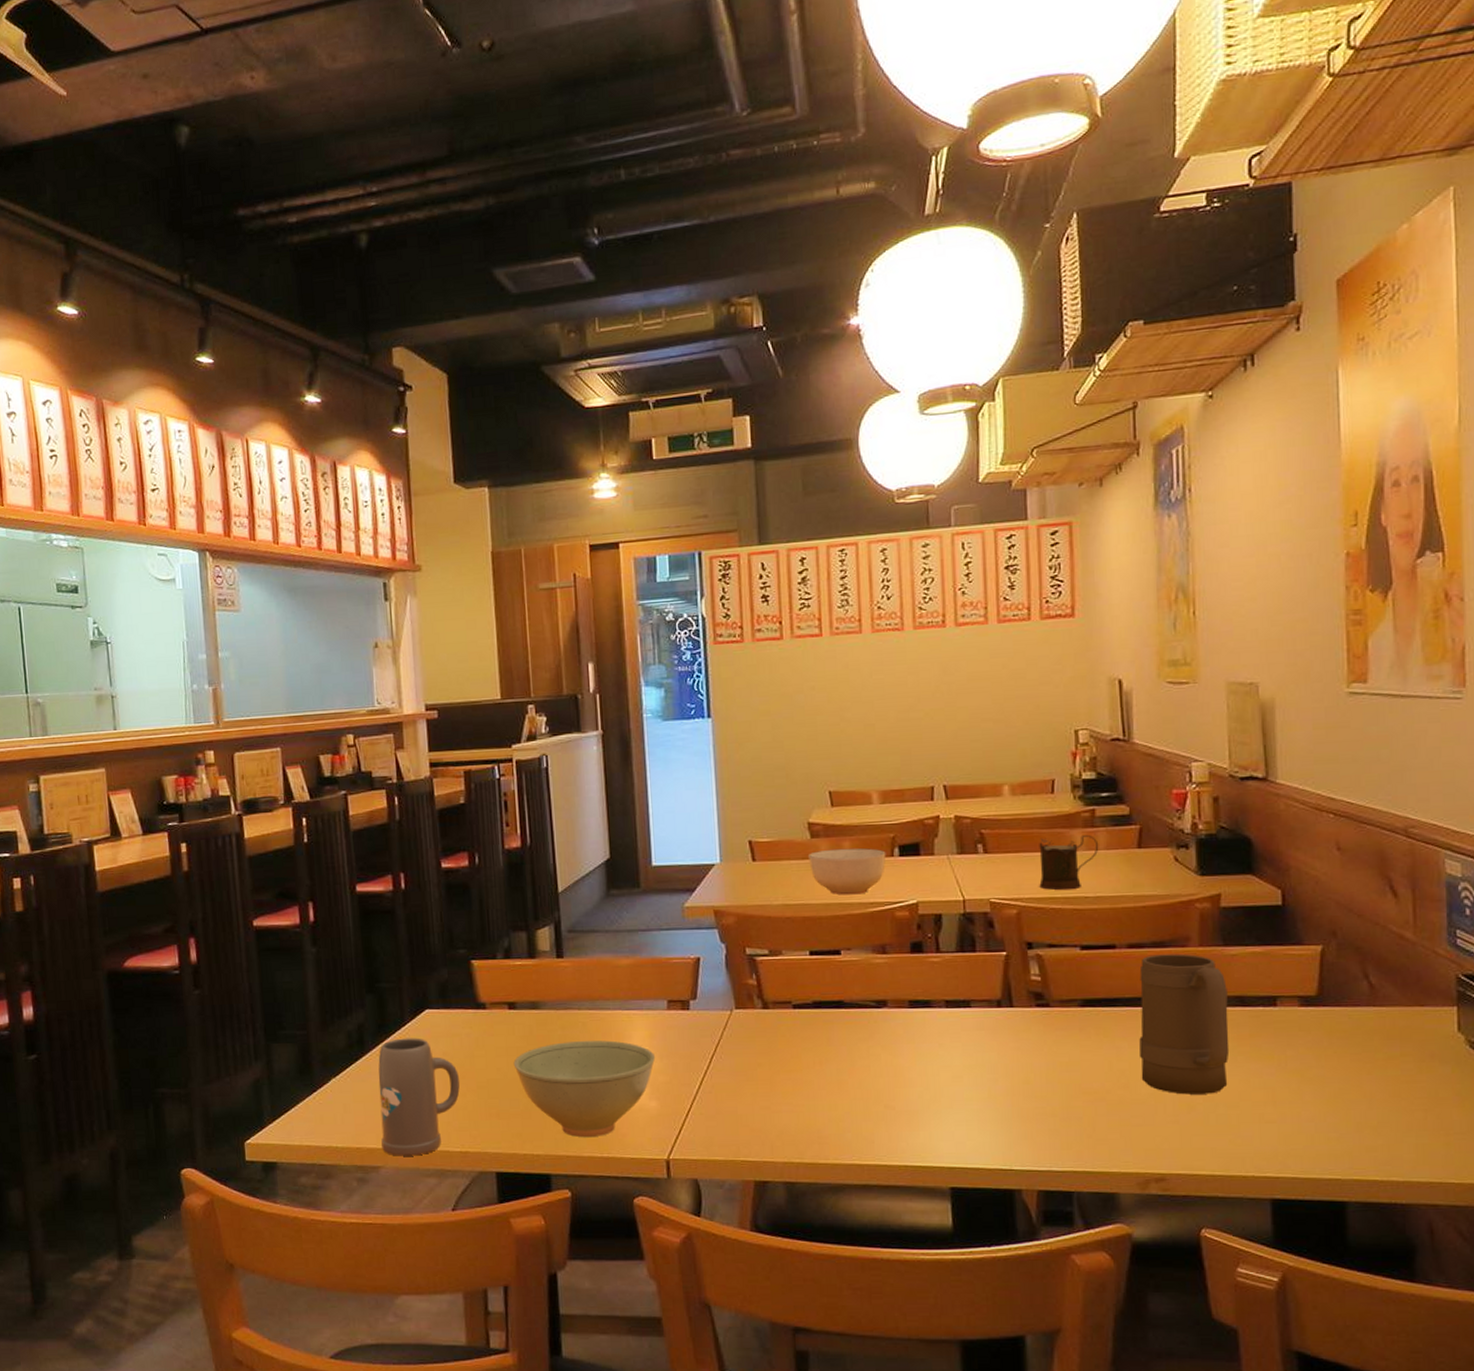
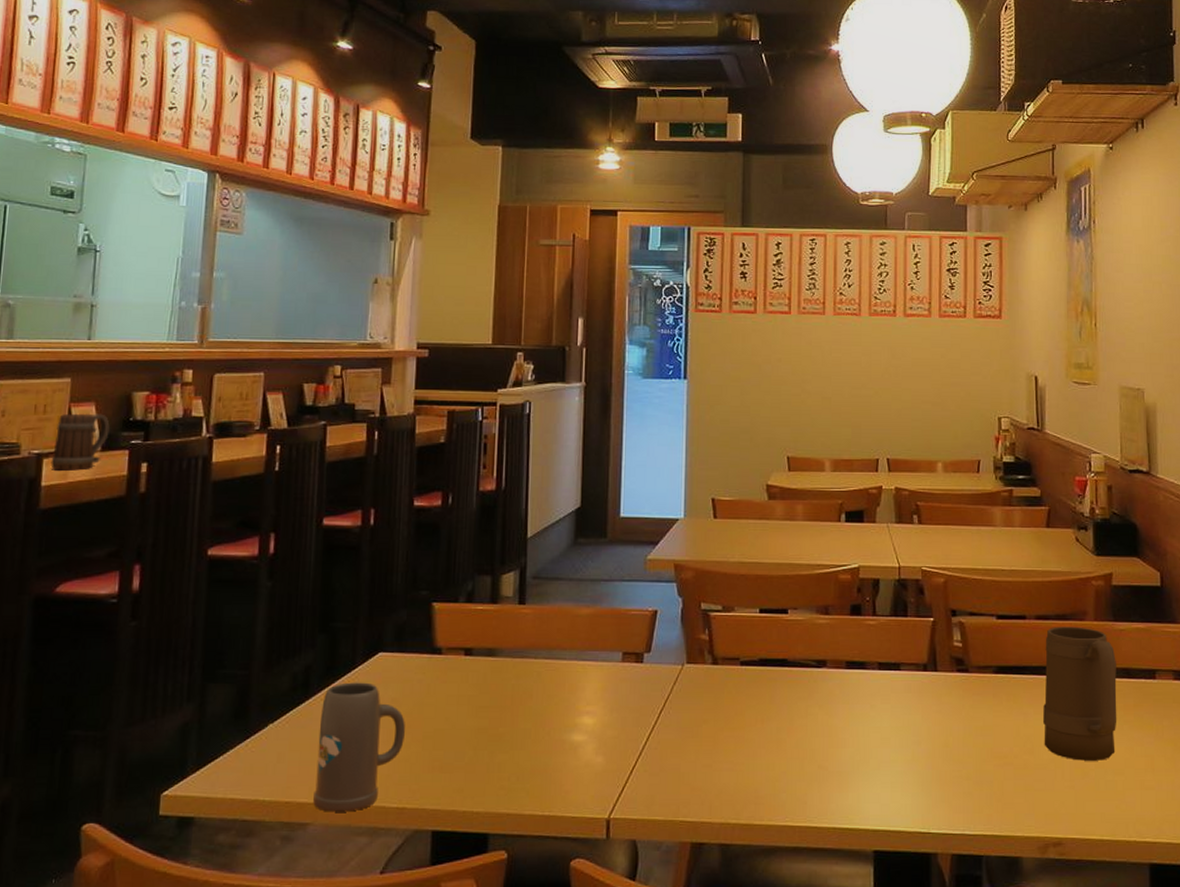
beer mug: none [100,799,147,856] -> present [51,413,110,471]
bowl: present [513,1040,656,1137] -> none [463,692,606,793]
bowl: present [807,847,886,895] -> none [764,511,834,556]
beer mug: present [1039,835,1099,890] -> none [964,513,1015,561]

